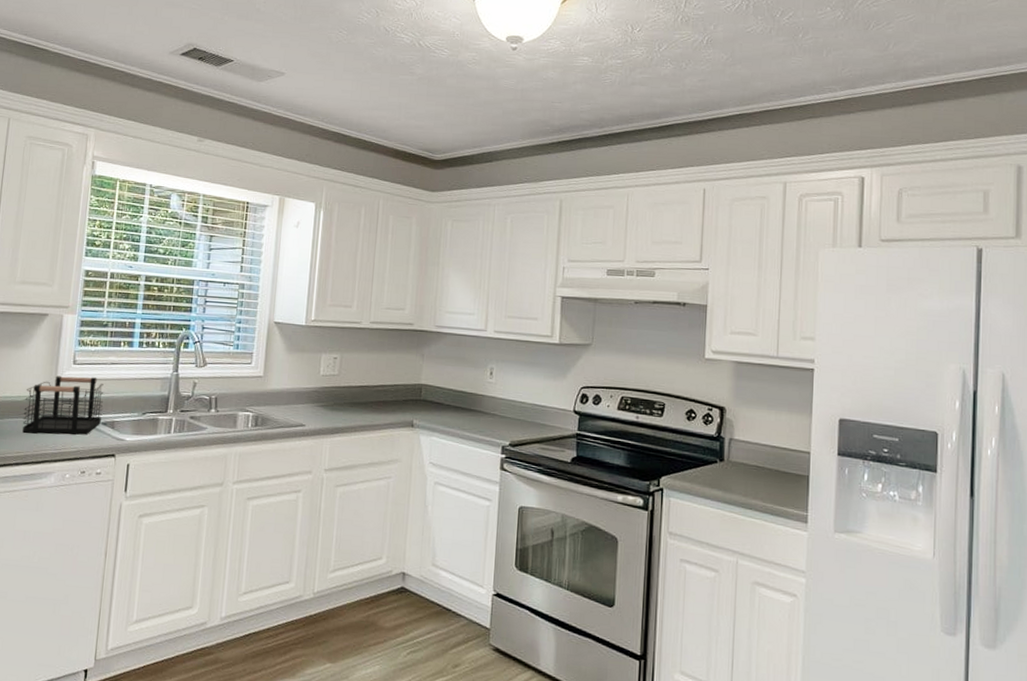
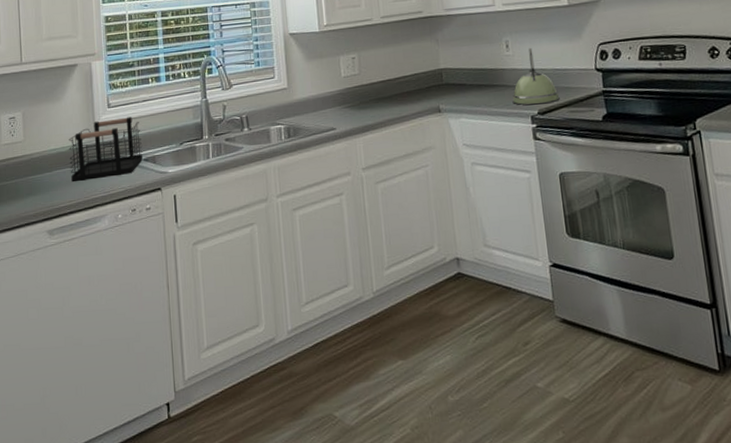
kettle: none [486,378,534,437] -> present [512,47,560,106]

